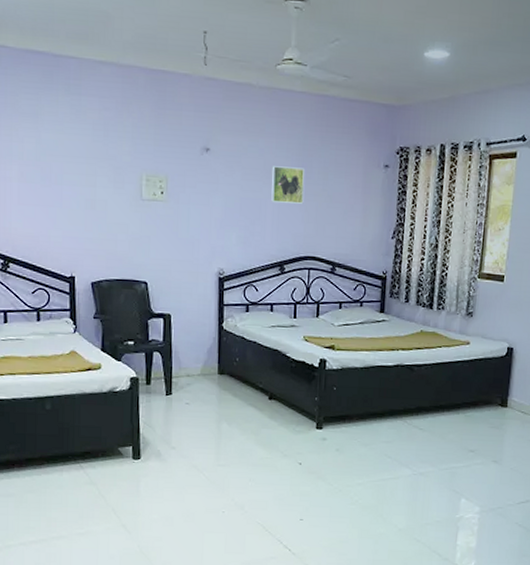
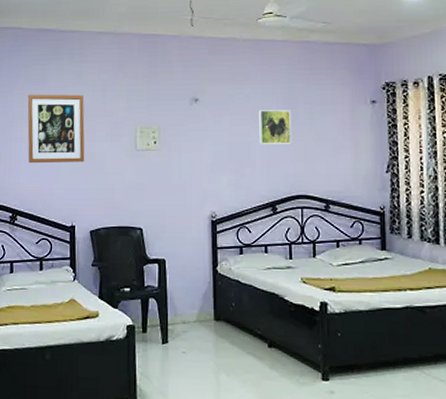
wall art: none [17,127,85,209] -> present [27,94,85,164]

